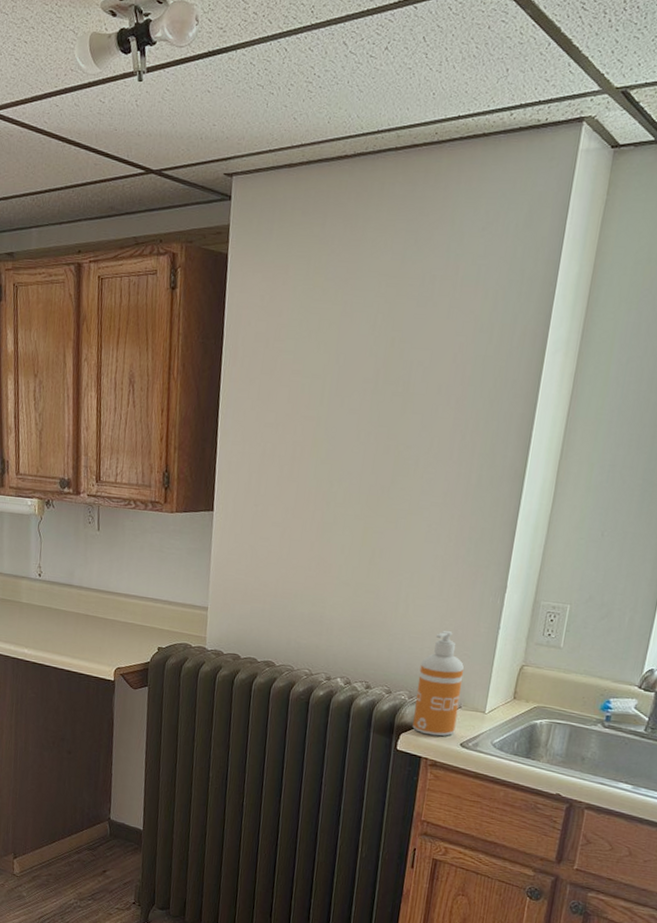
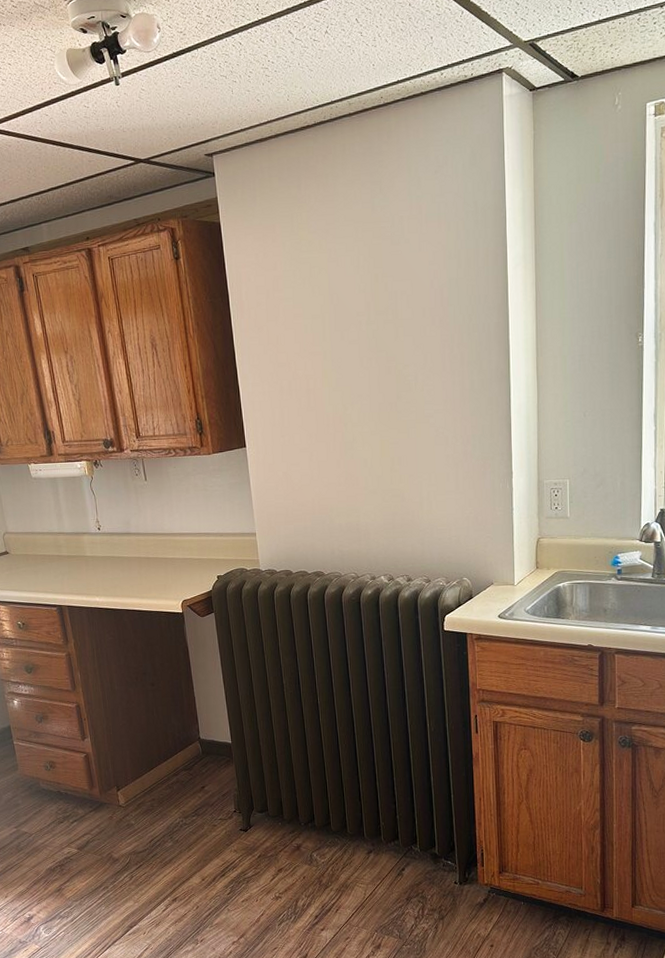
soap dispenser: present [412,631,465,737] -> none [451,519,492,613]

